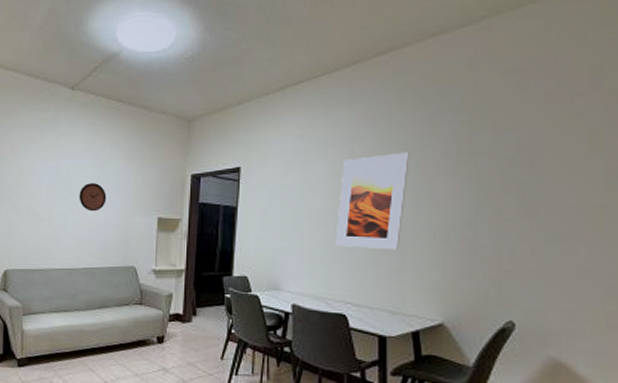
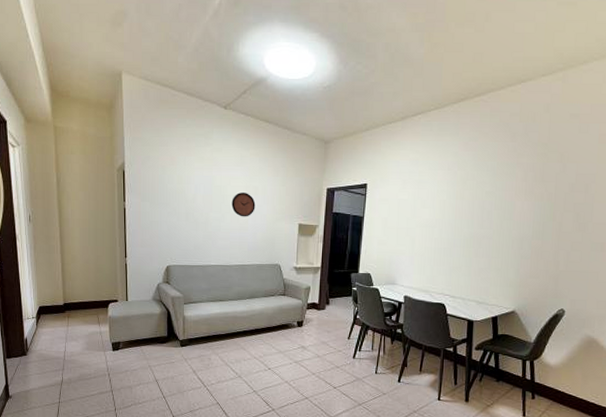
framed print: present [335,152,410,250] -> none [439,176,498,255]

